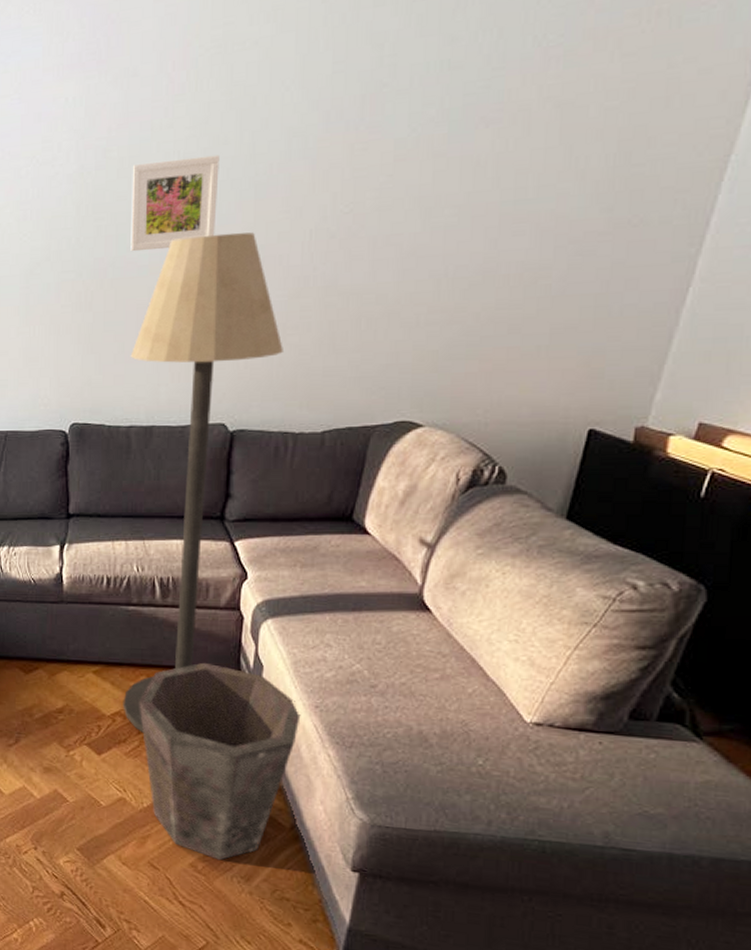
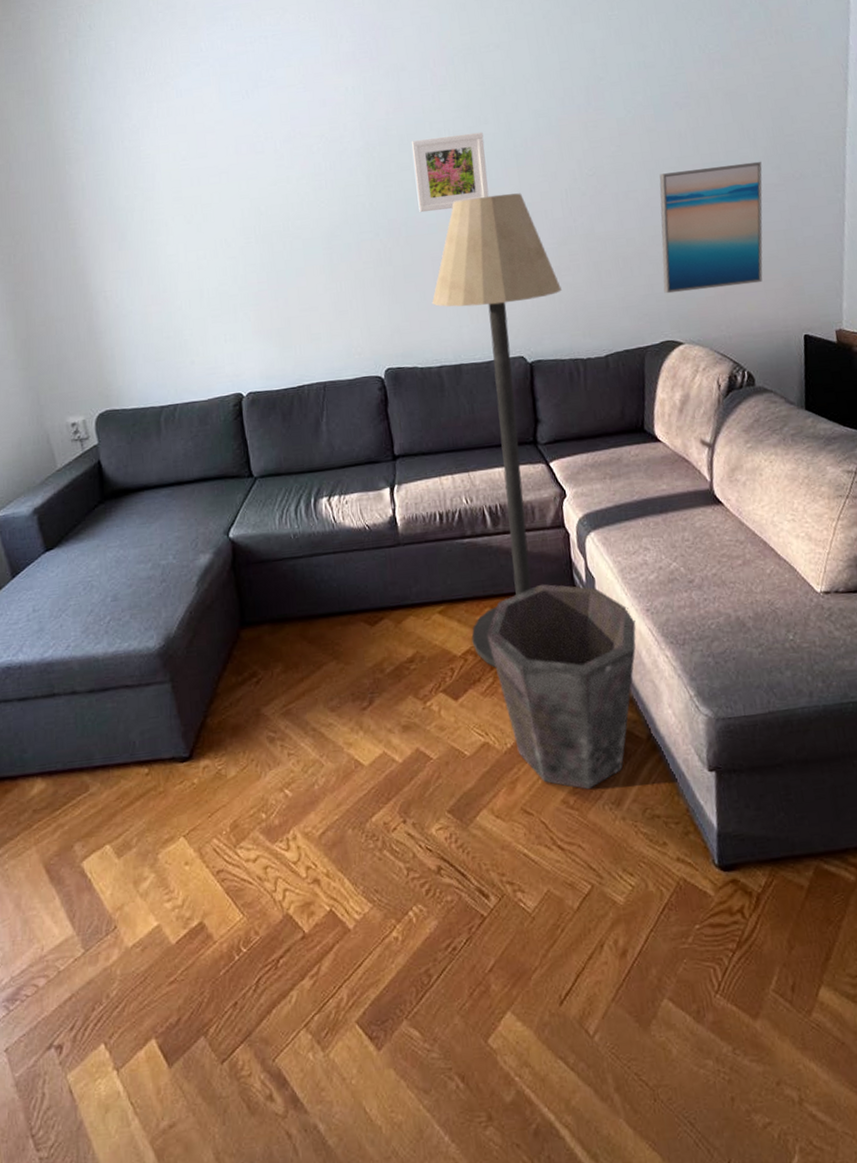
wall art: none [412,200,587,365] -> present [659,161,763,294]

